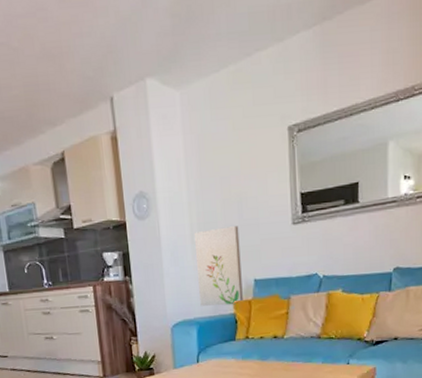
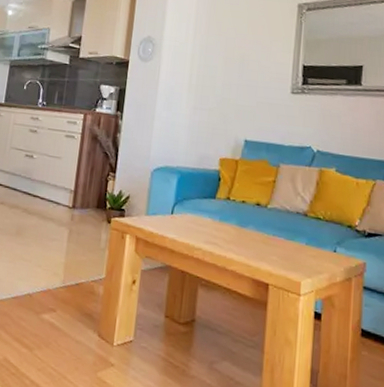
wall art: present [194,226,243,306] -> none [185,82,237,162]

